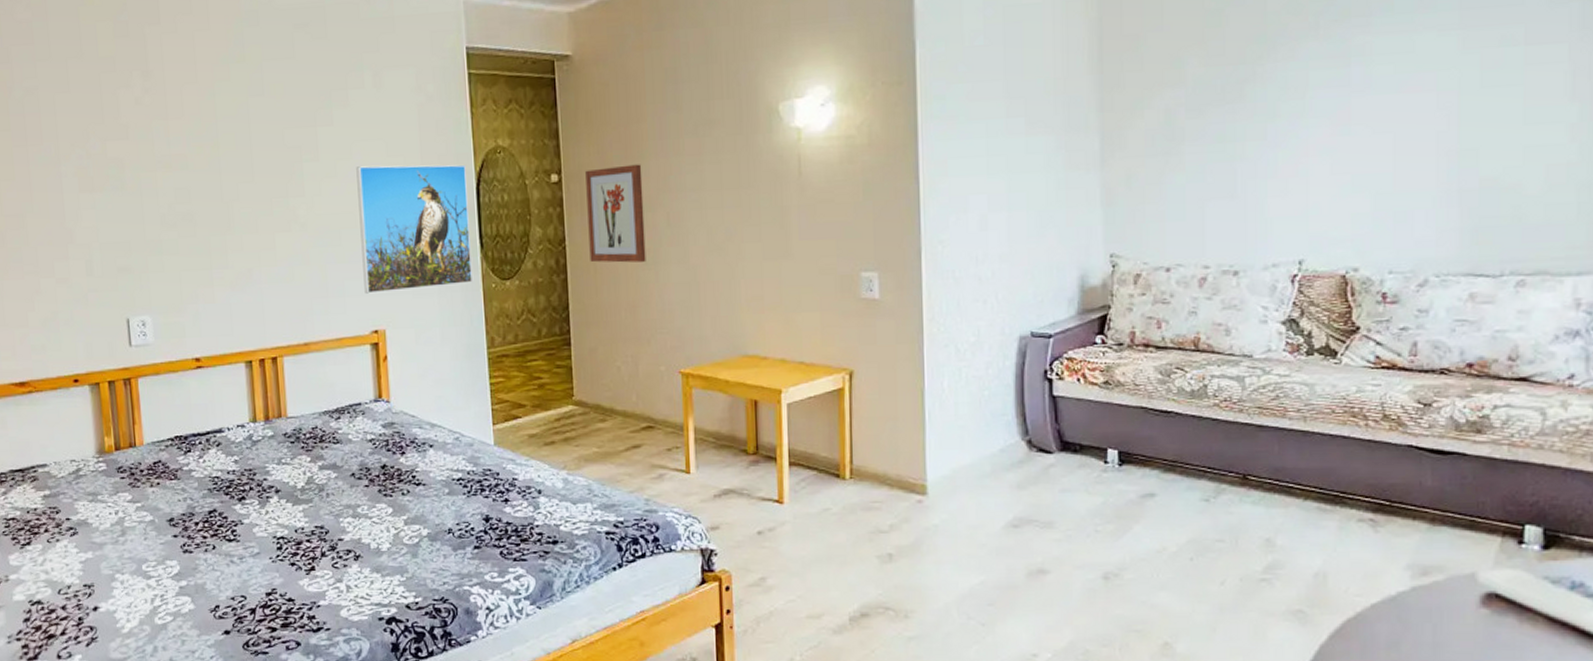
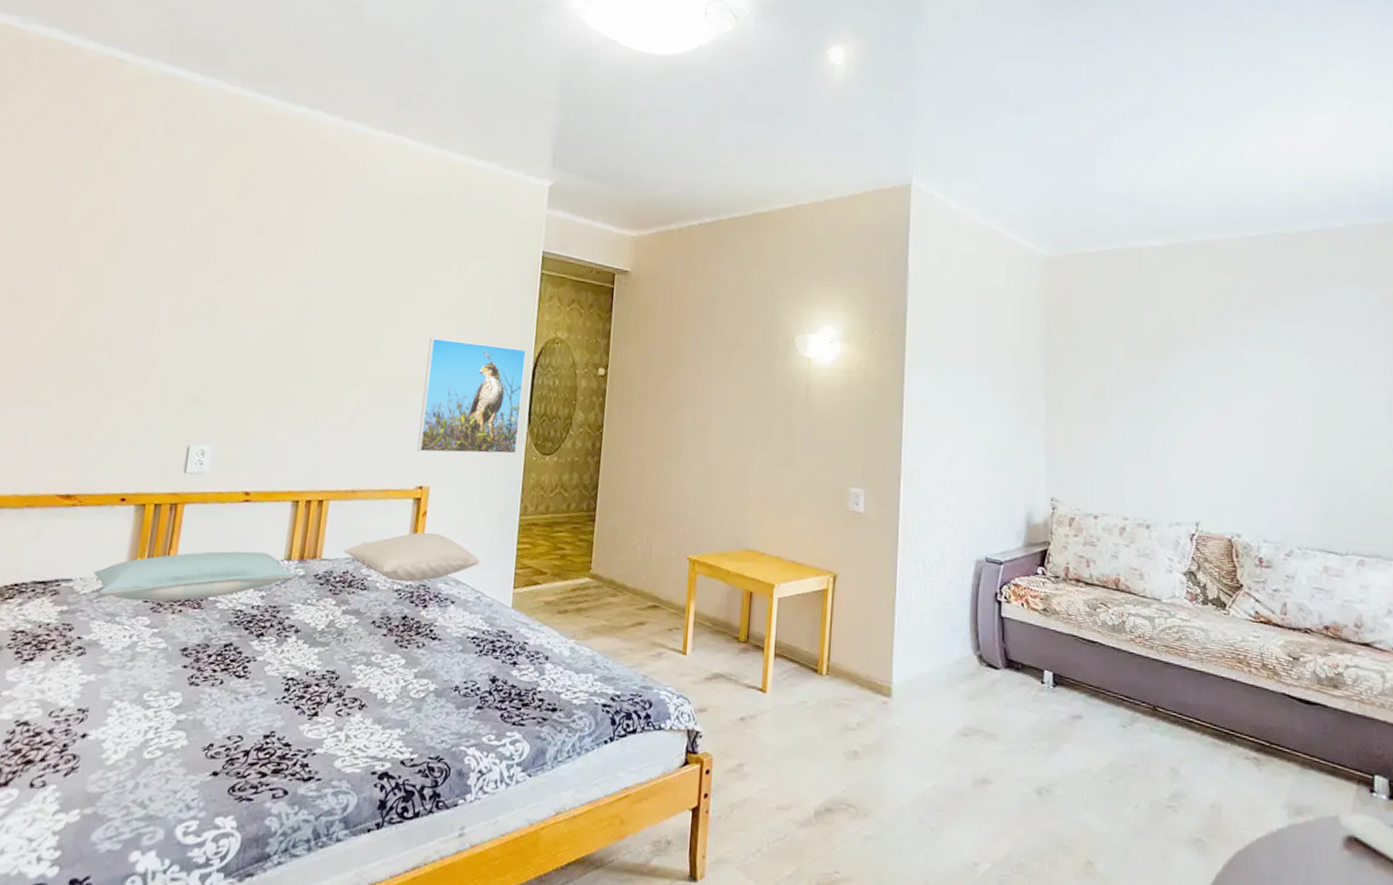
pillow: none [66,417,264,478] -> present [94,551,296,602]
pillow: none [308,377,453,431] -> present [343,532,480,582]
wall art: present [585,164,646,263] -> none [622,368,677,455]

